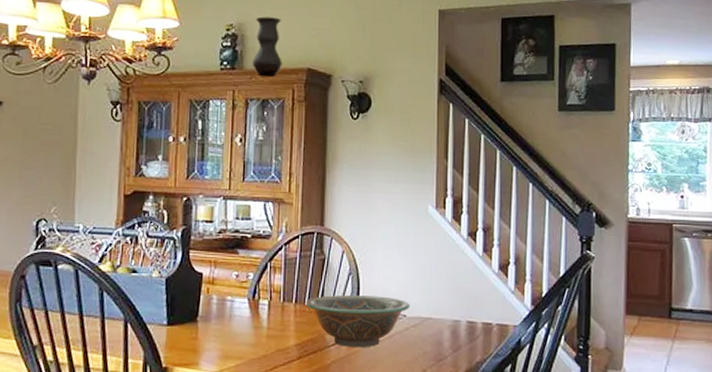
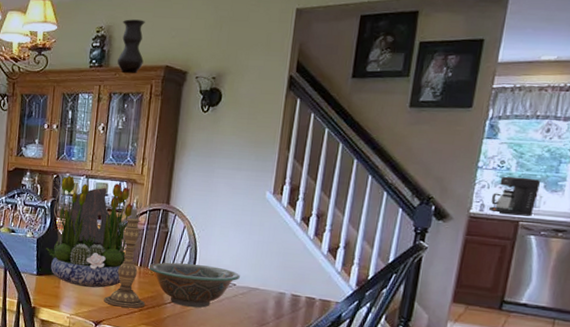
flower arrangement: none [177,197,299,336] -> present [45,175,148,288]
candlestick: none [254,231,305,356] -> present [104,207,146,308]
coffee maker: none [645,178,685,218] -> present [489,176,541,217]

